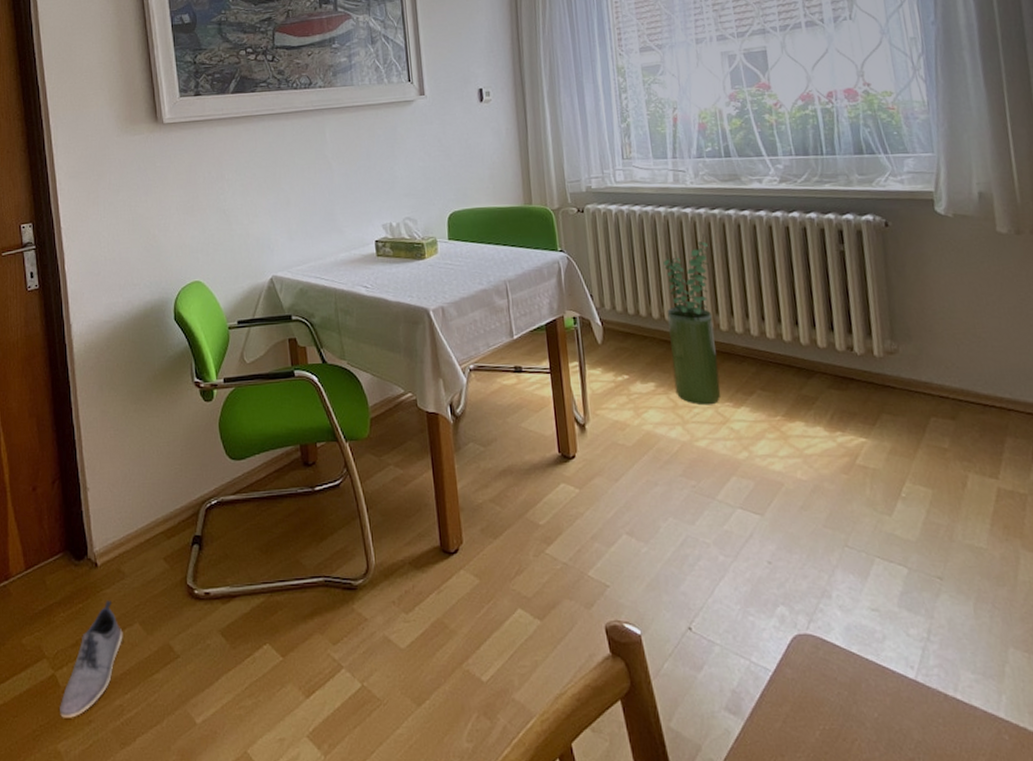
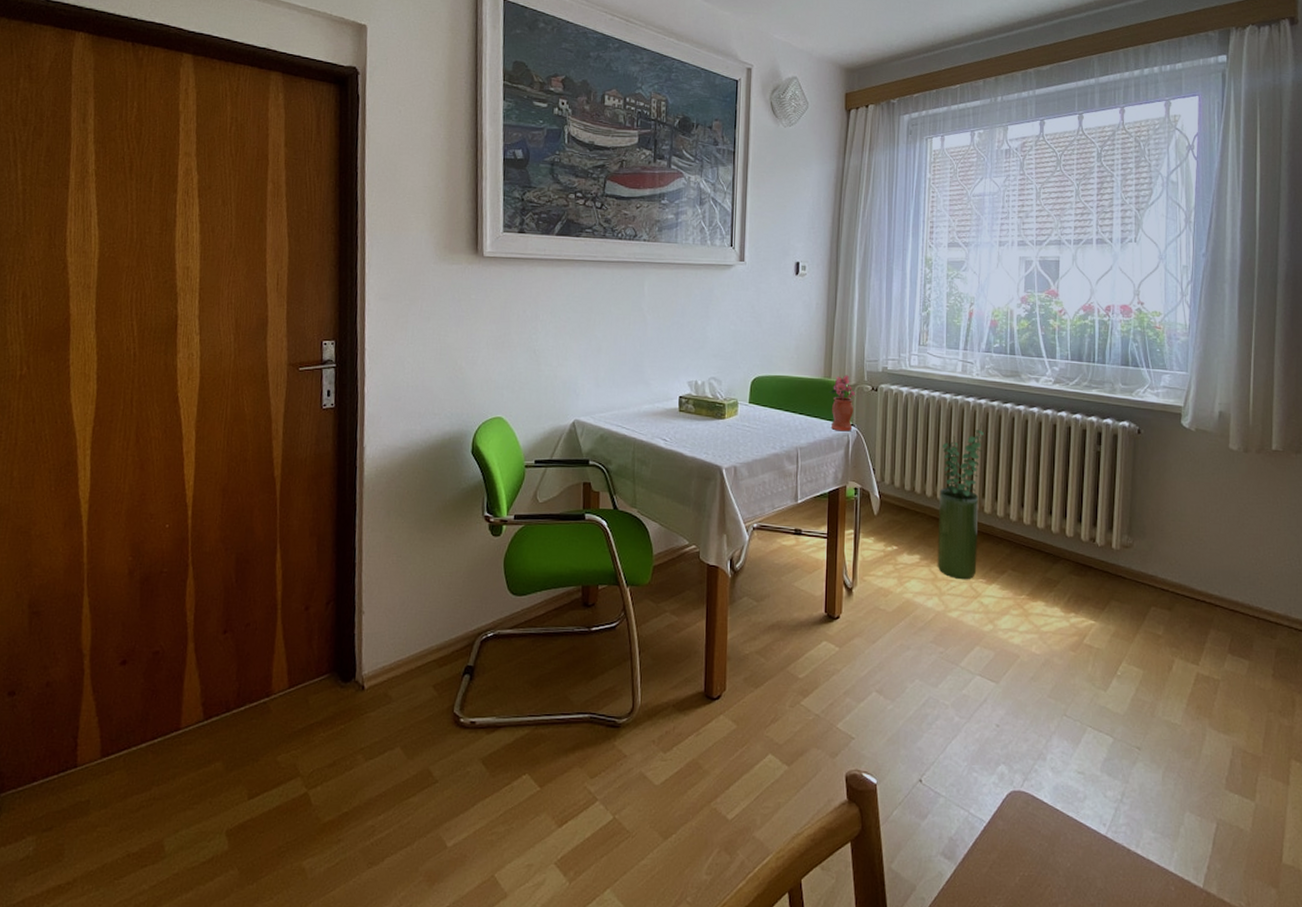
shoe: present [60,600,125,718] -> none [309,722,384,836]
potted flower: none [532,199,562,259] -> present [829,375,856,432]

